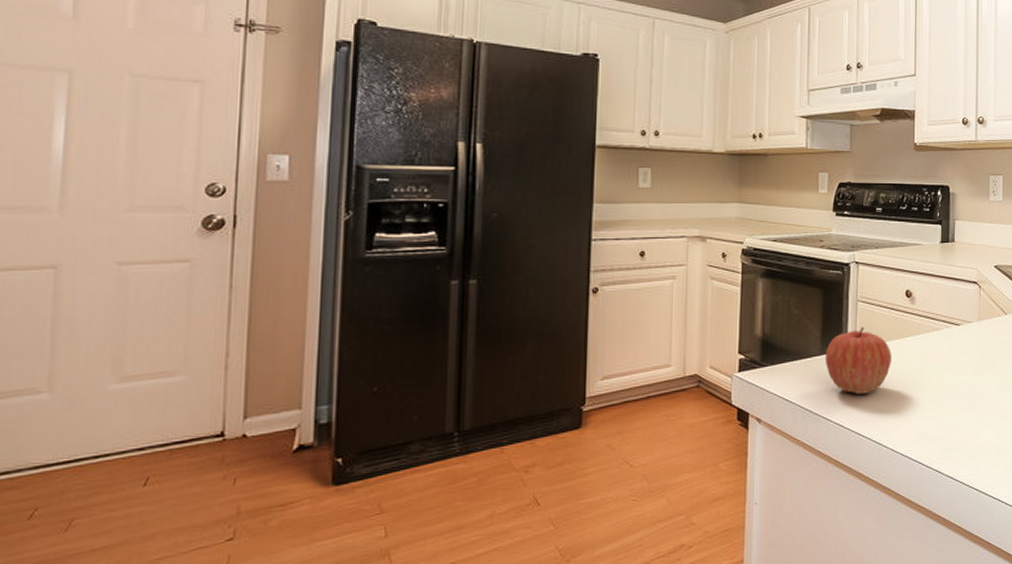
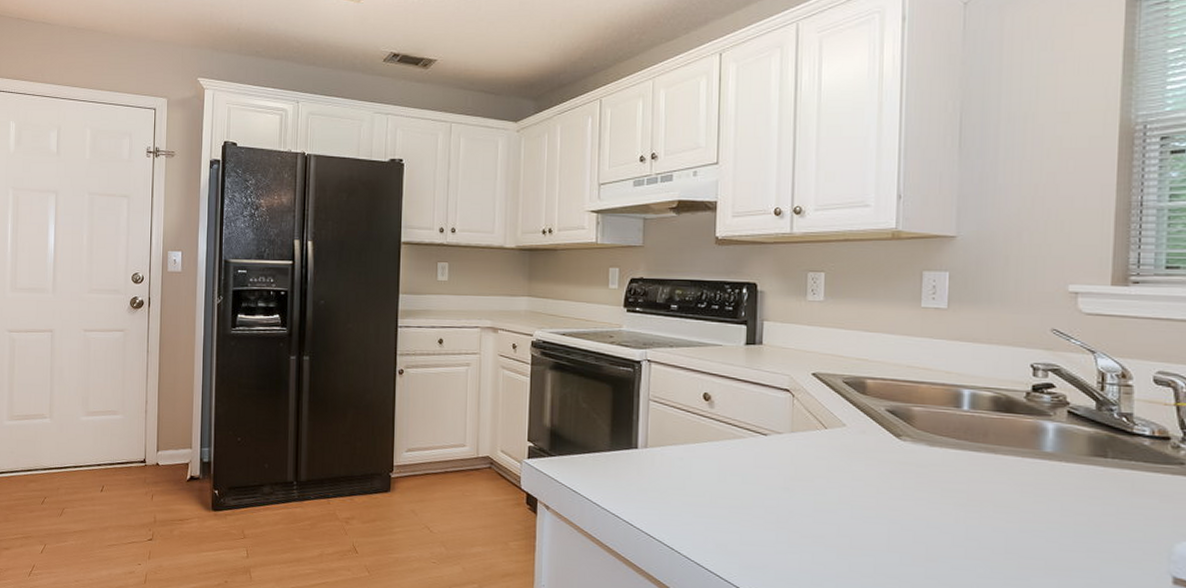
apple: present [824,327,891,394] -> none [613,427,686,496]

